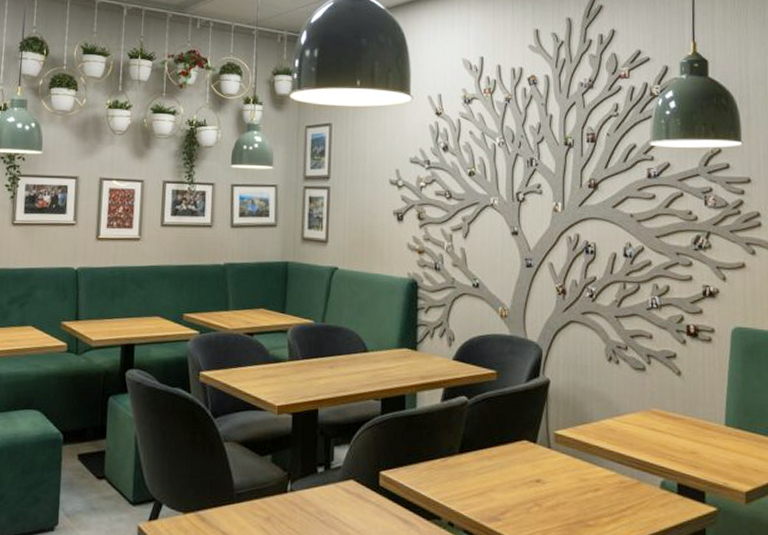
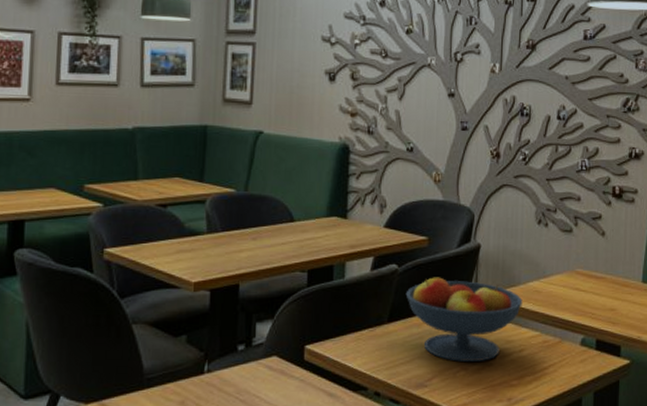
fruit bowl: none [476,410,596,499] -> present [405,277,523,363]

